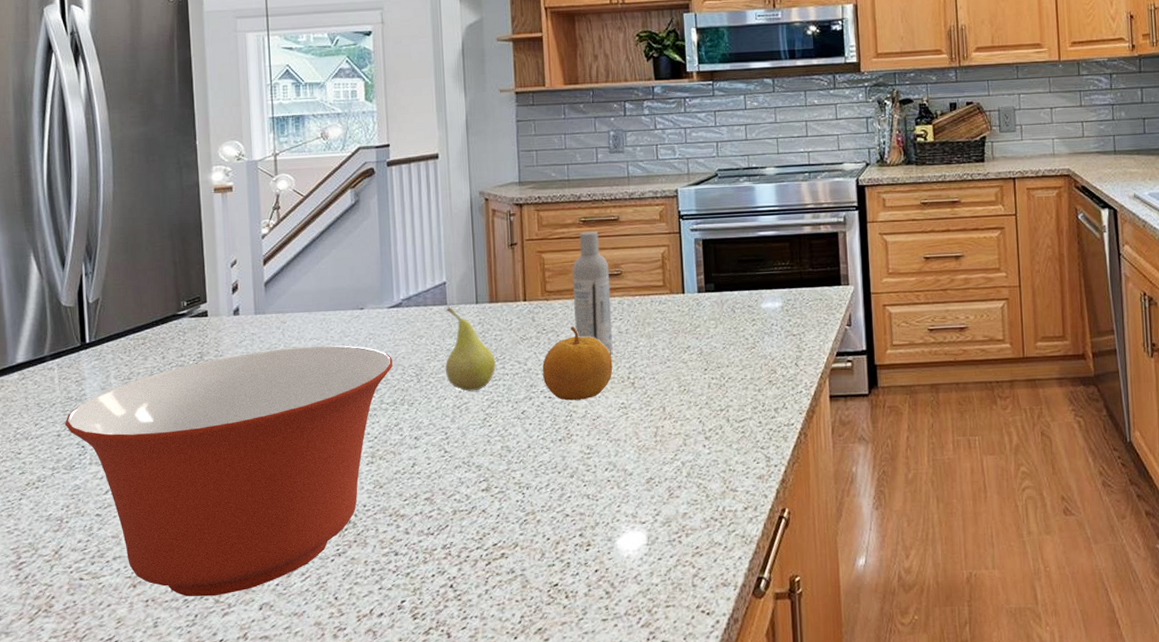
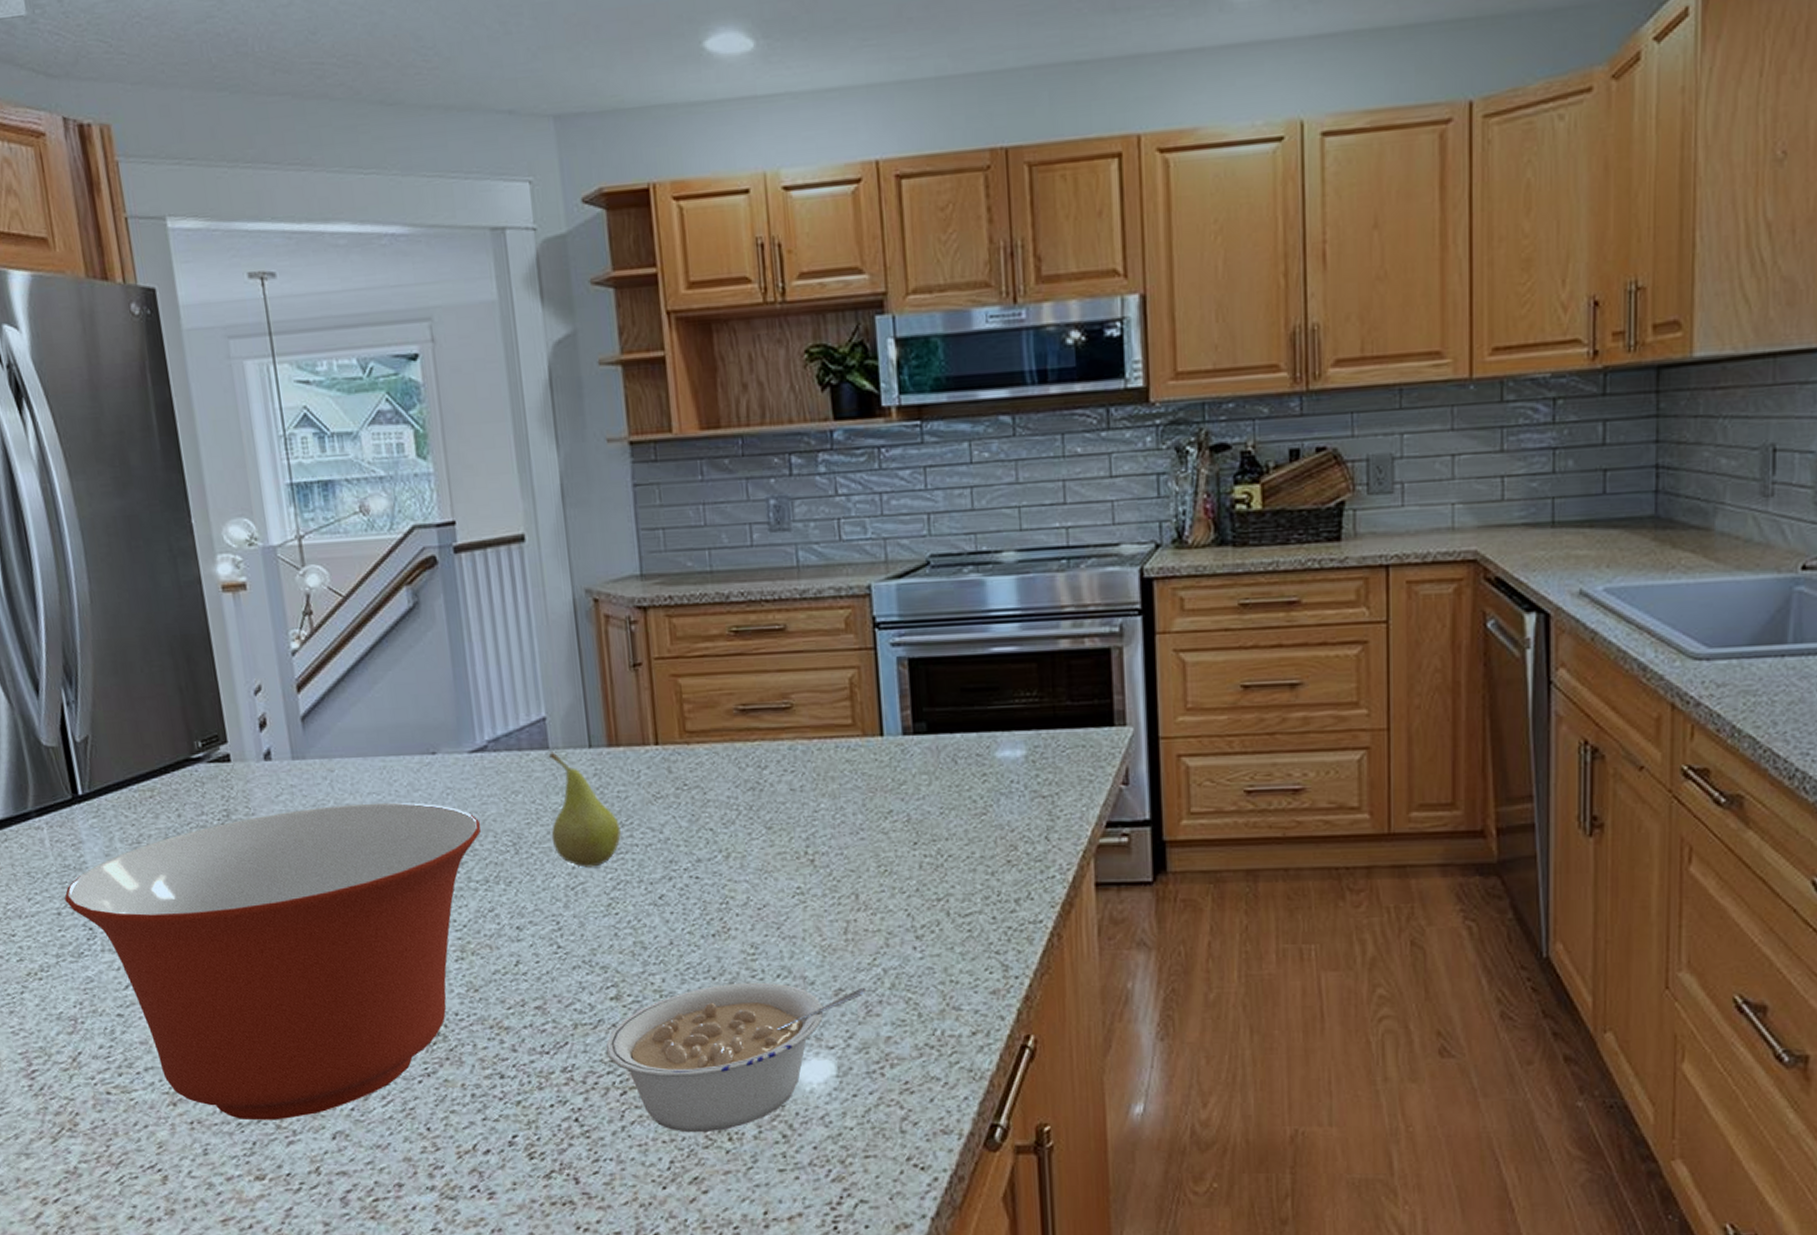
legume: none [476,474,670,593] -> present [605,982,867,1133]
fruit: present [543,326,613,401] -> none [685,781,784,883]
bottle: present [572,231,613,354] -> none [721,645,783,820]

